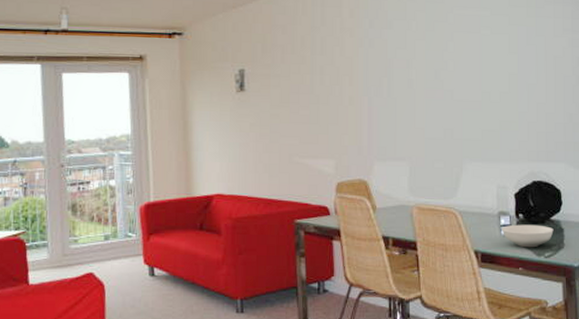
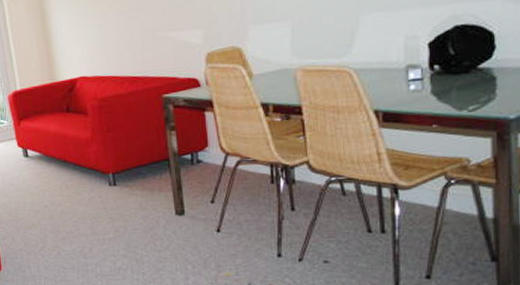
bowl: present [501,224,554,248] -> none [410,75,482,102]

